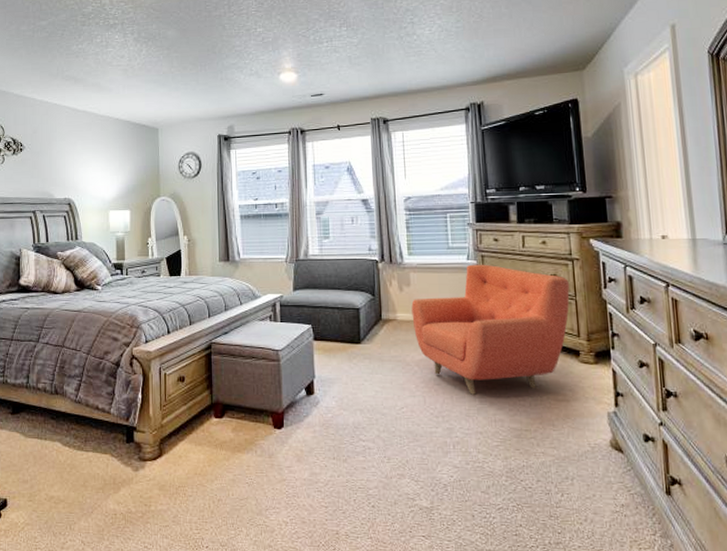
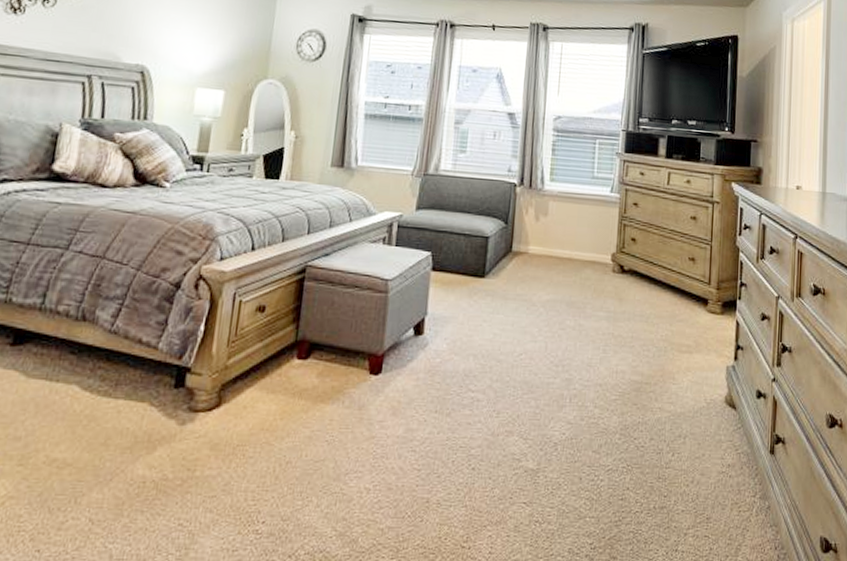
armchair: present [411,264,570,395] -> none [545,198,707,342]

